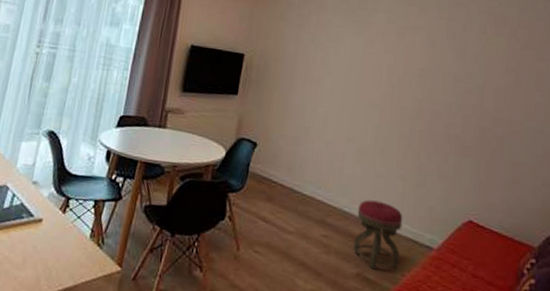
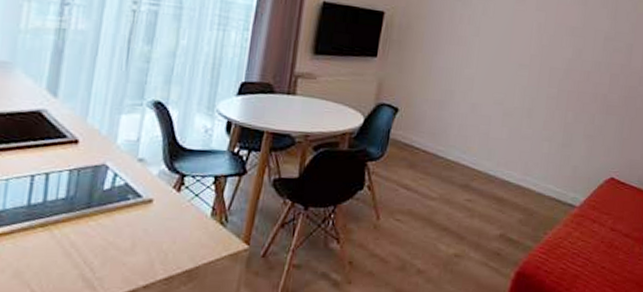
stool: present [353,199,403,270] -> none [497,162,548,230]

